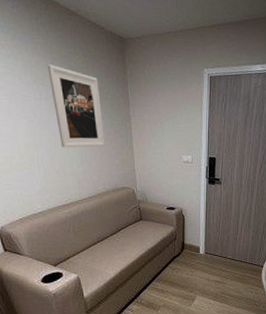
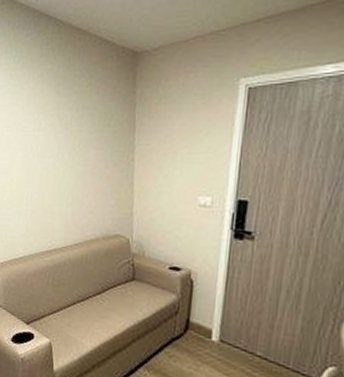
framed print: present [47,64,106,148] -> none [50,91,102,184]

